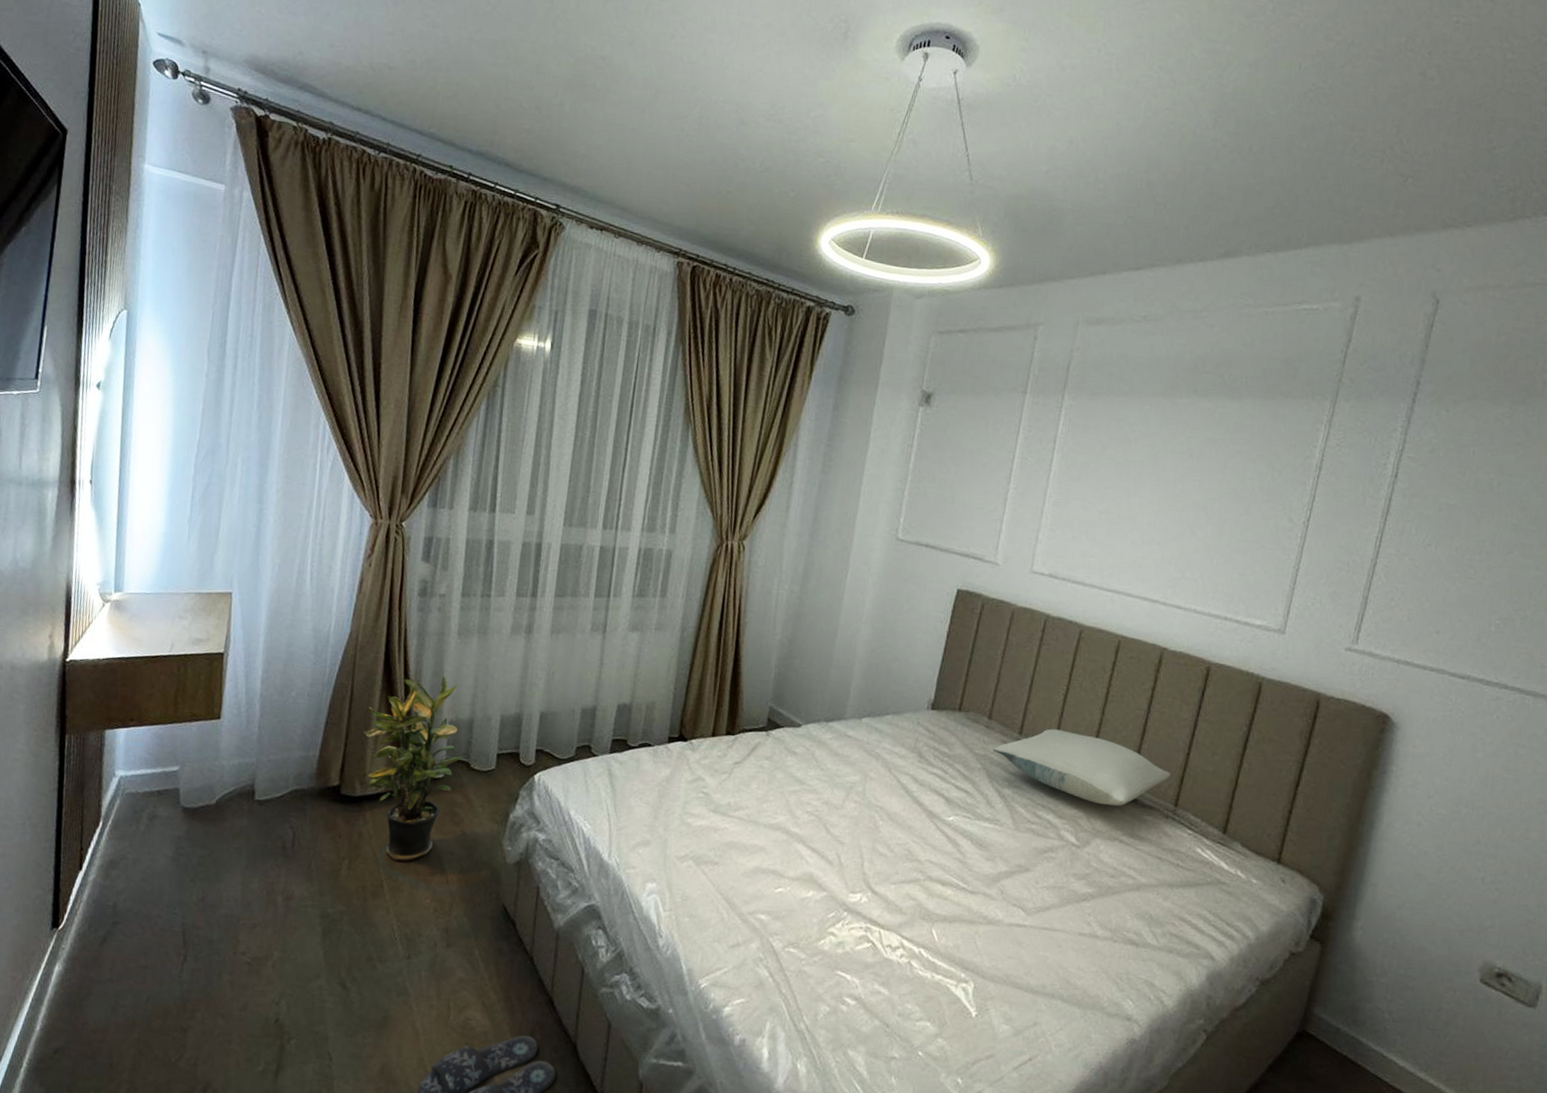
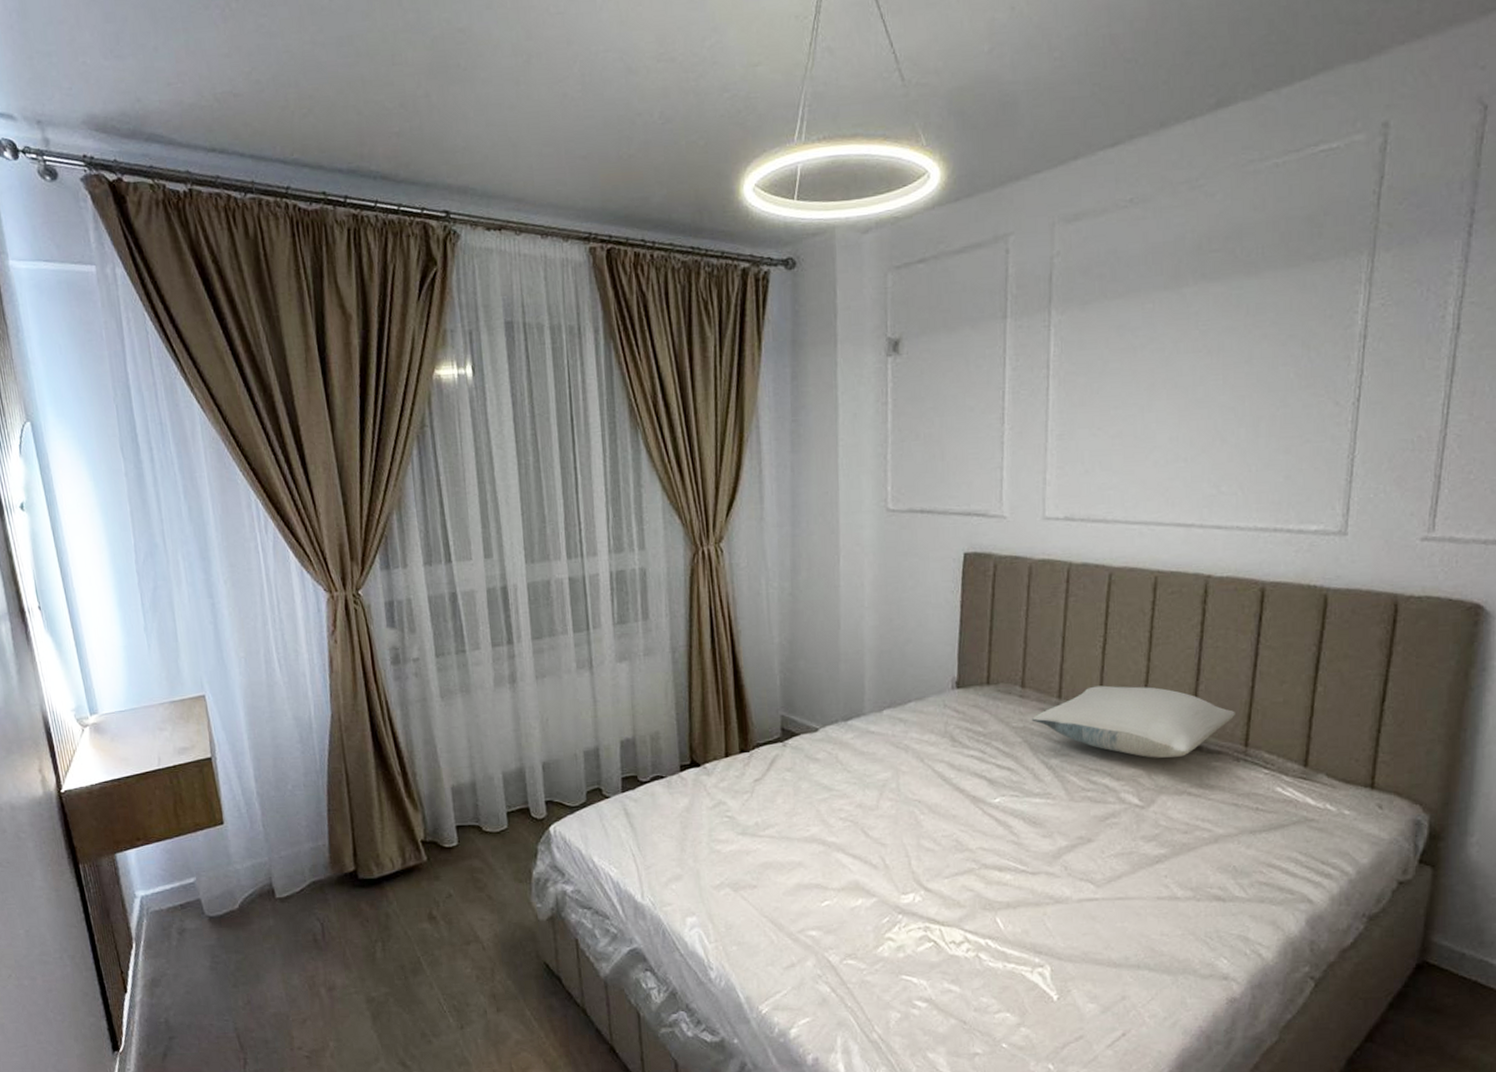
potted plant: present [362,674,464,862] -> none [366,740,473,936]

